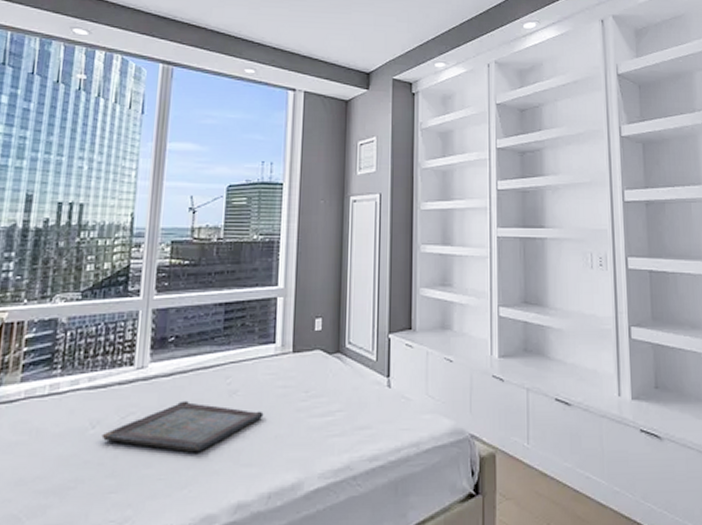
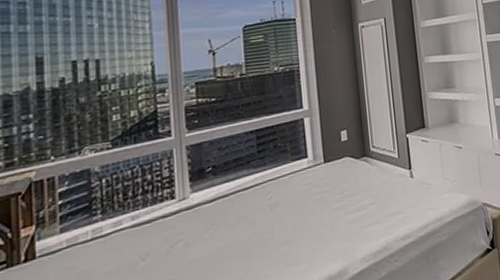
serving tray: present [101,400,264,453] -> none [153,216,305,270]

